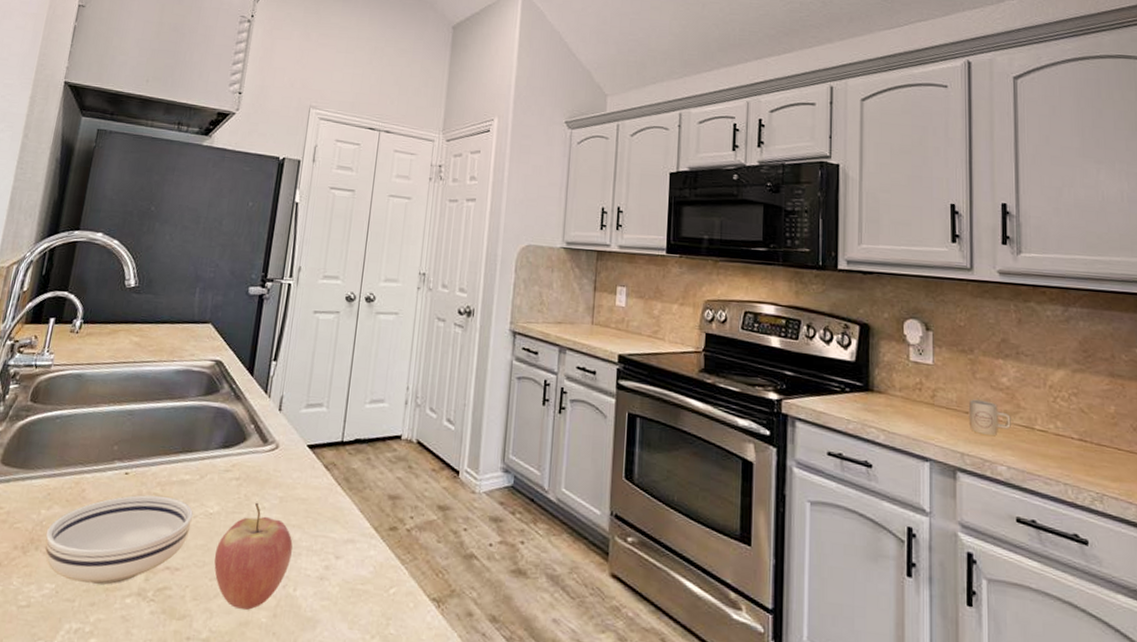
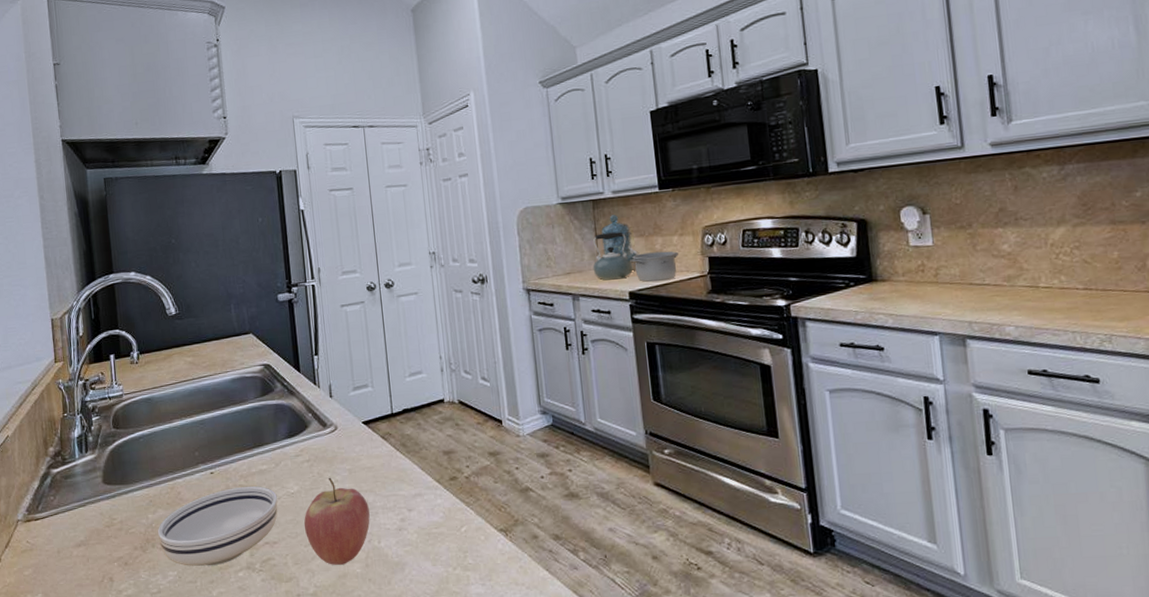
kettle: none [585,287,636,339] -> present [592,232,640,280]
canister: none [600,270,631,333] -> present [601,215,635,270]
cooking pot: none [625,316,676,350] -> present [630,251,678,282]
mug: present [968,399,1011,437] -> none [972,269,1016,302]

